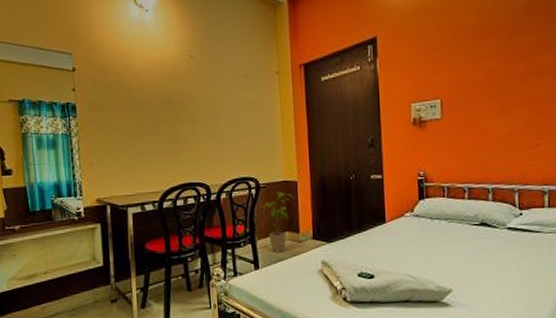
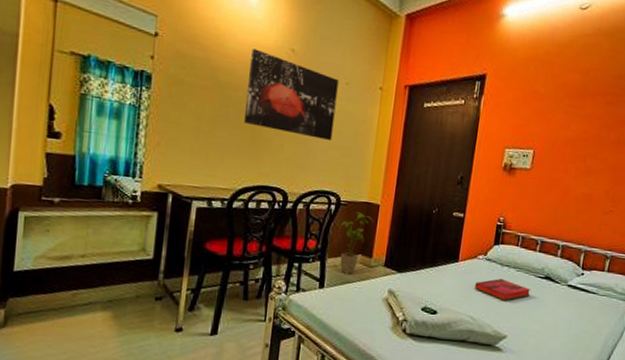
wall art: none [156,62,241,131] -> present [243,48,339,140]
hardback book: none [408,232,468,254] -> present [475,278,530,301]

